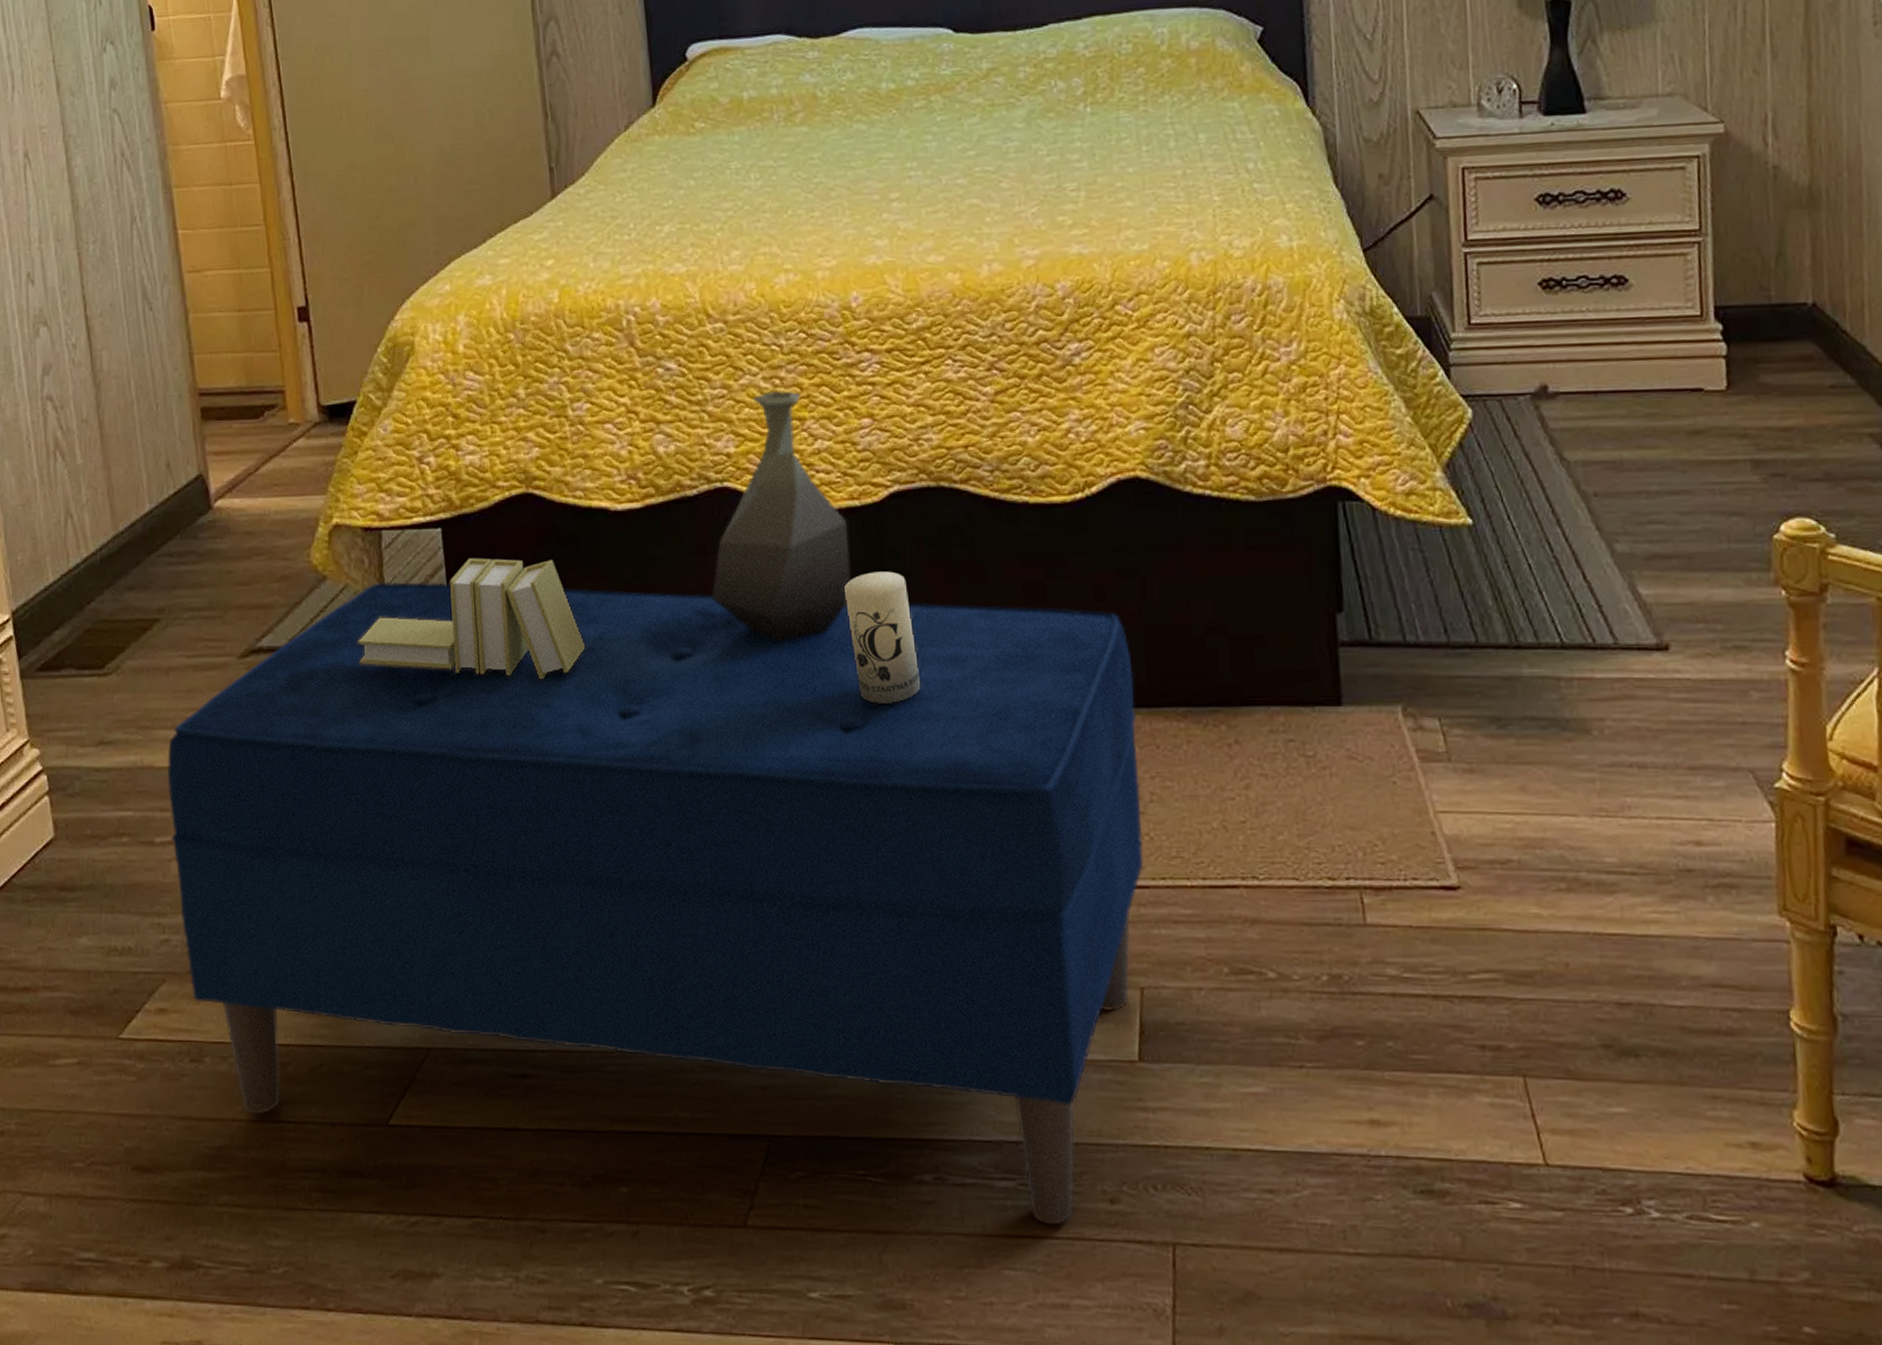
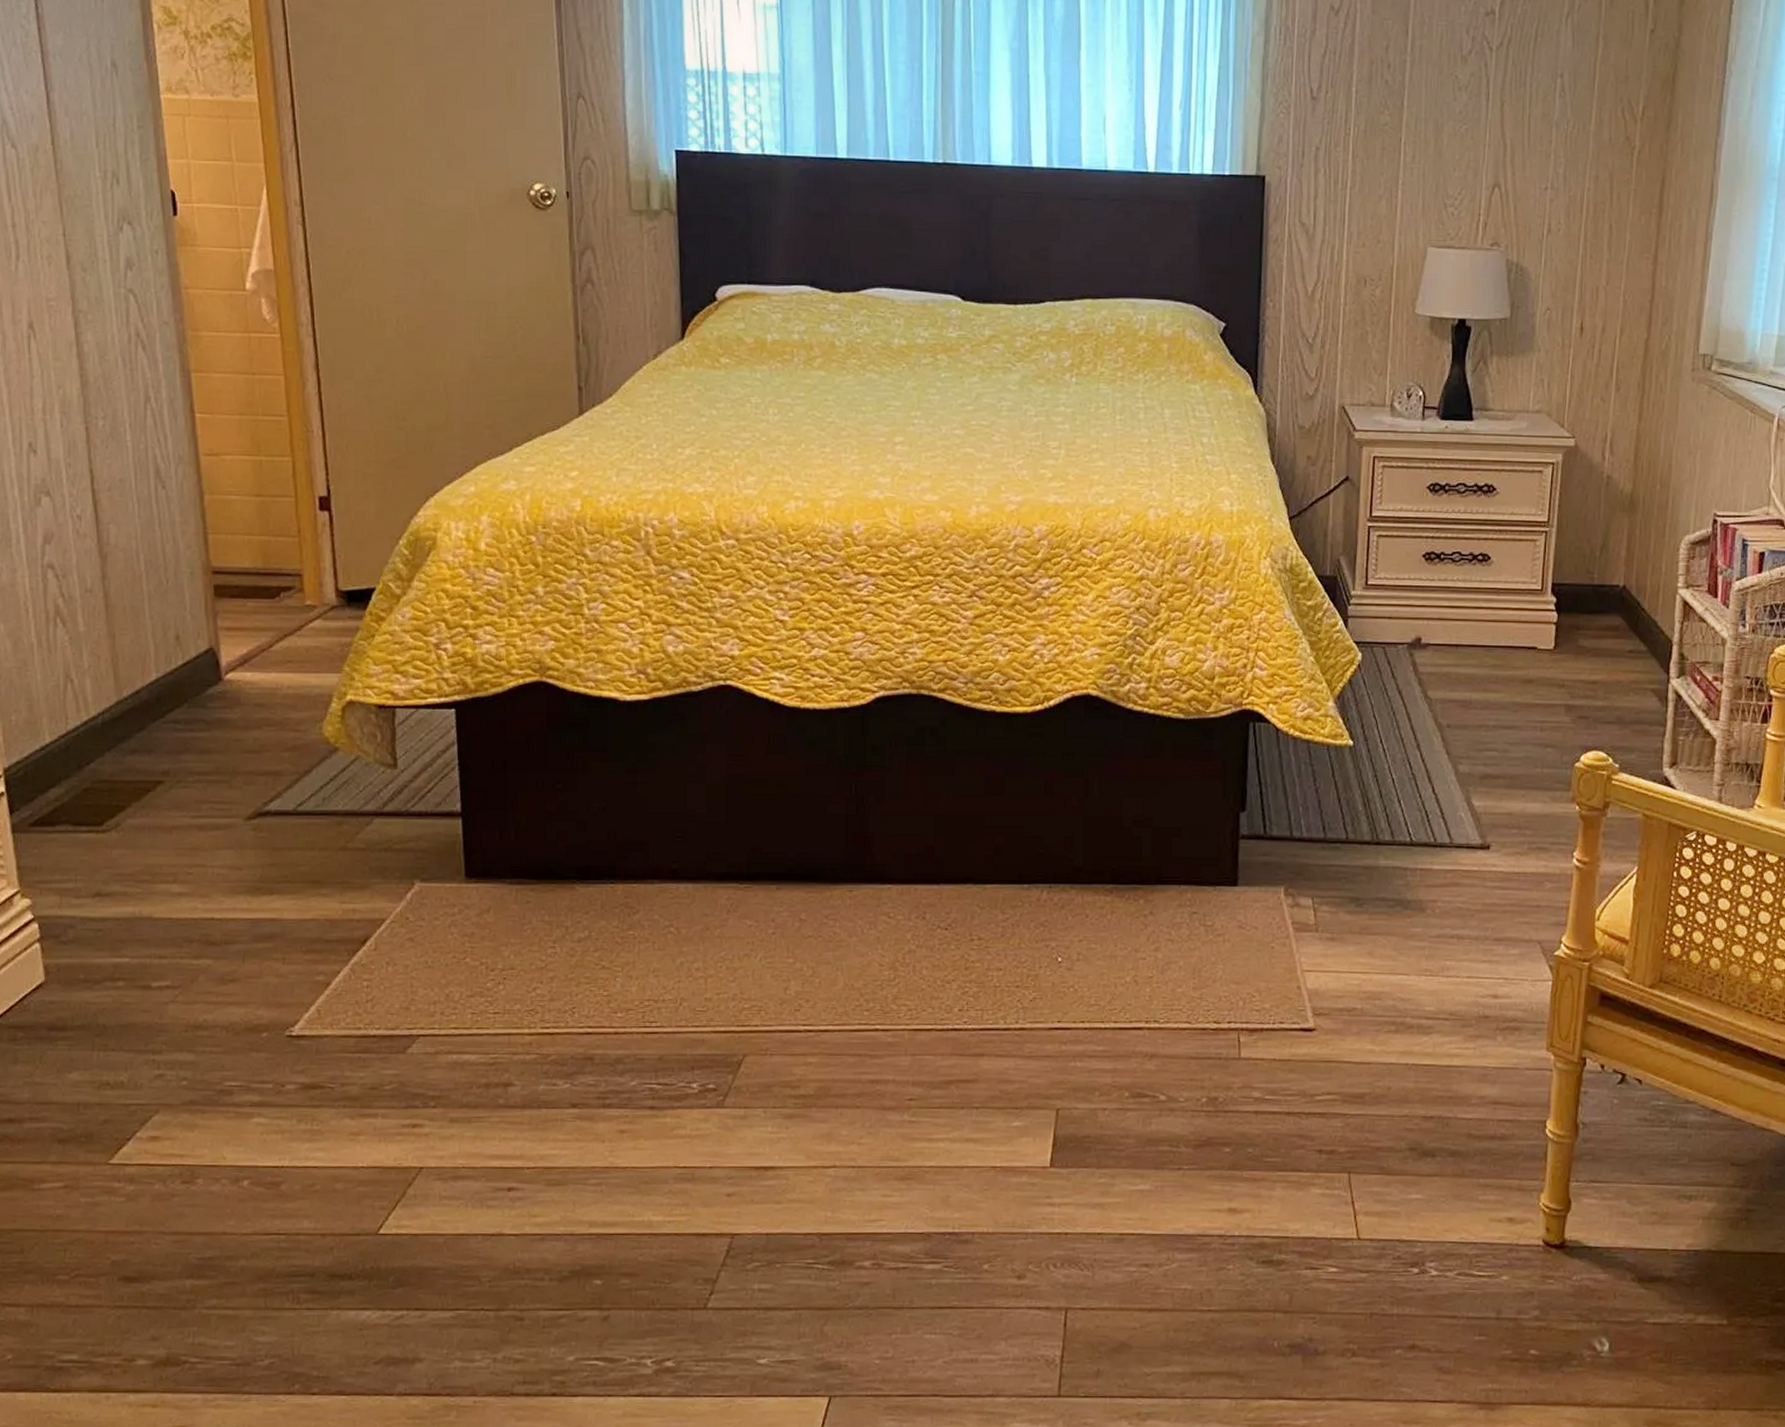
bench: present [167,582,1144,1225] -> none [166,756,1072,1298]
books: present [358,558,586,680] -> none [367,737,589,848]
vase: present [711,390,851,642] -> none [709,602,837,821]
candle: present [843,571,921,704] -> none [829,764,891,876]

